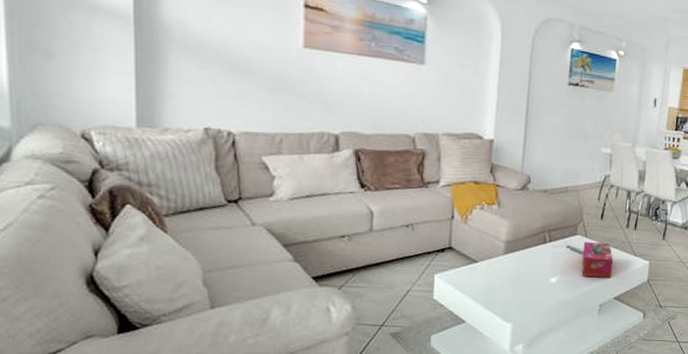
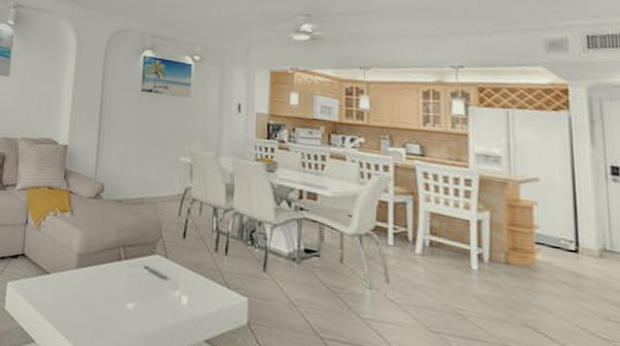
tissue box: present [581,241,613,278] -> none [162,263,200,314]

